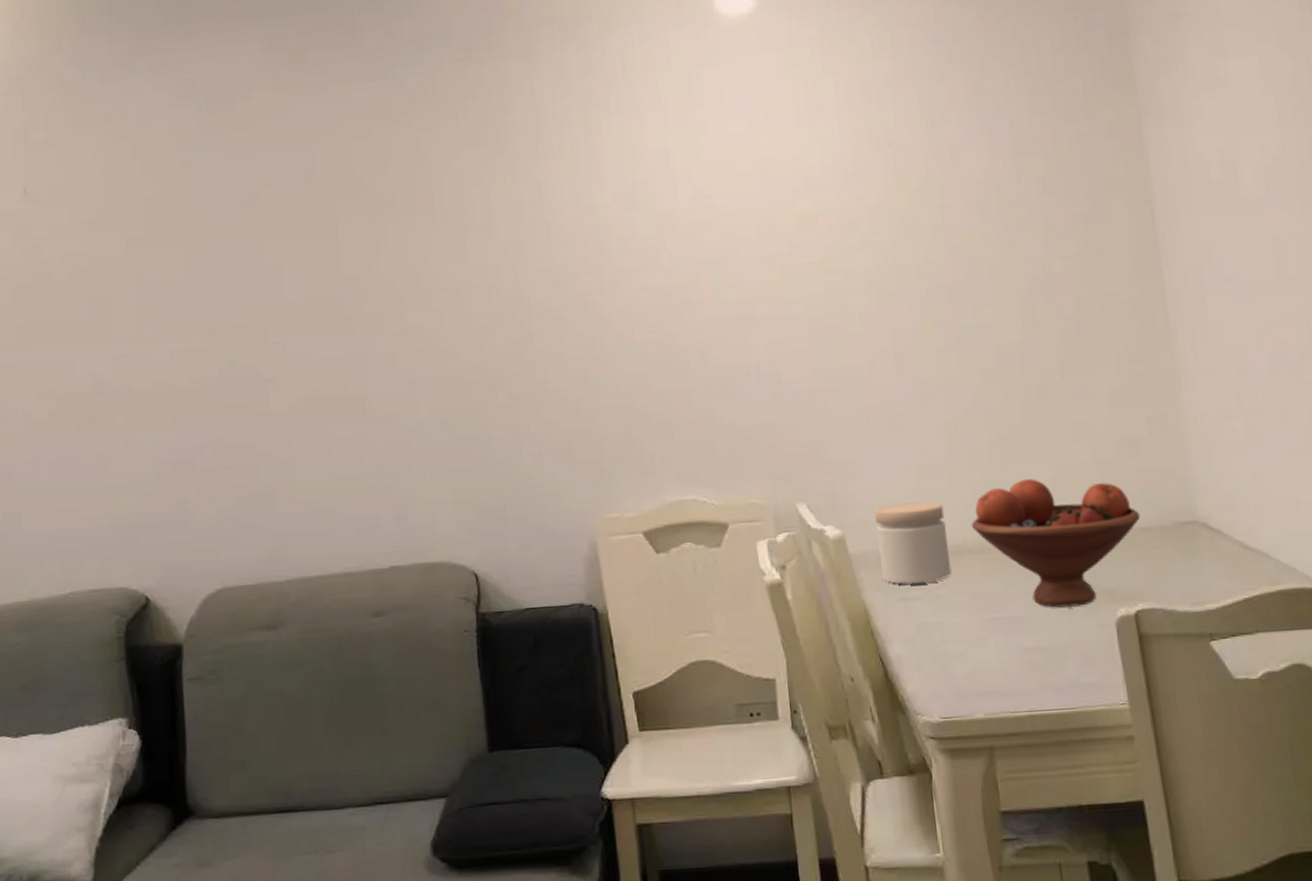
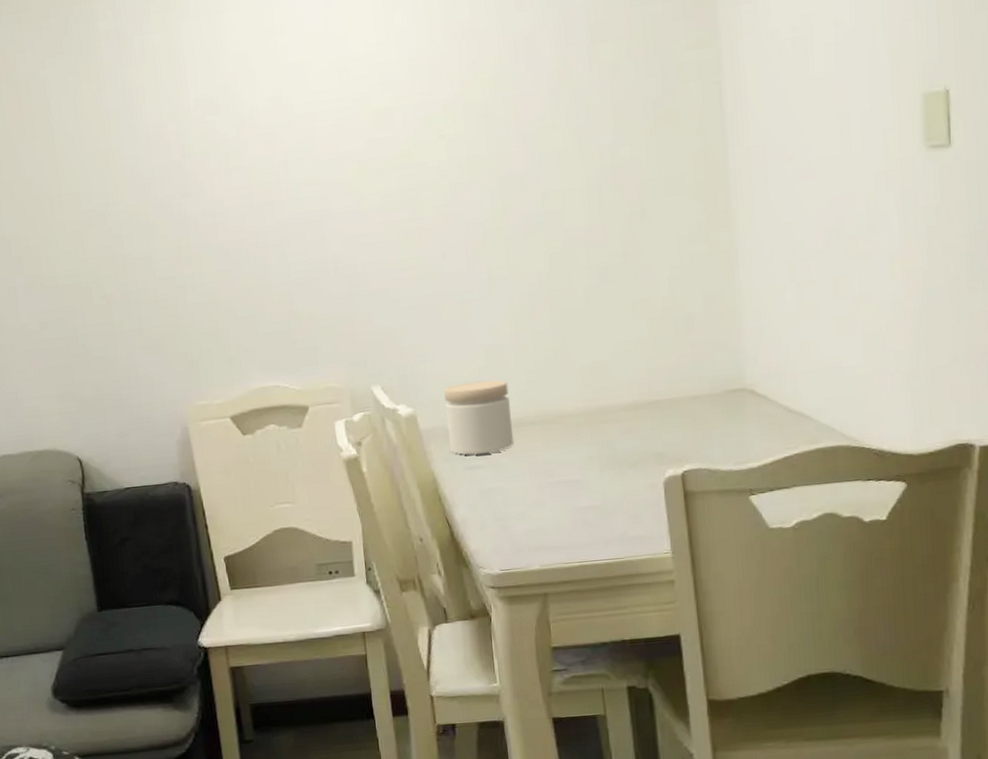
fruit bowl: present [972,479,1141,608] -> none [534,355,692,471]

